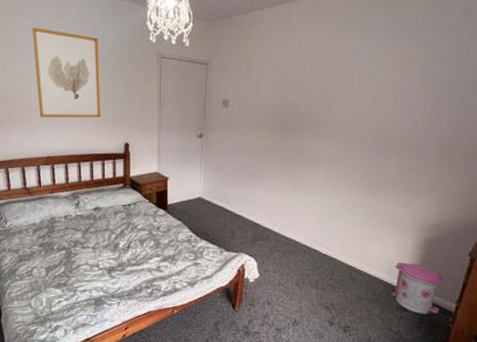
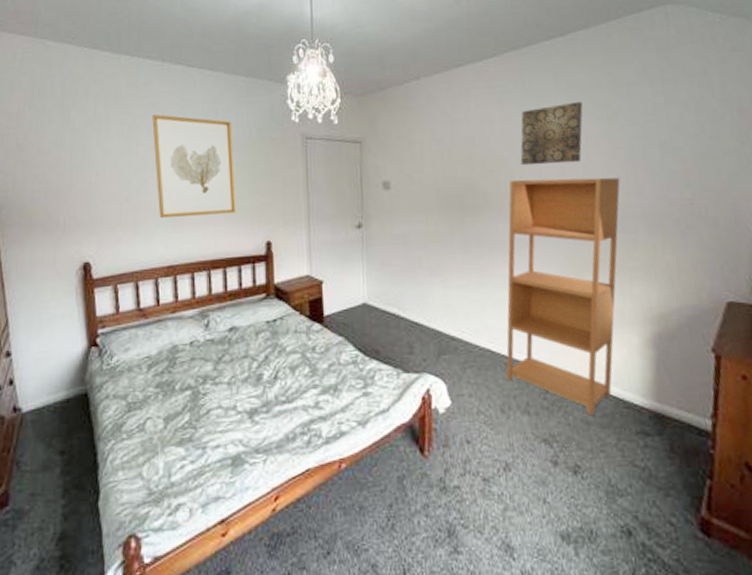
bookcase: none [304,106,424,294] -> present [506,178,620,416]
wall art: none [341,39,404,95] -> present [520,101,583,166]
trash can: present [391,262,446,315] -> none [623,368,693,439]

